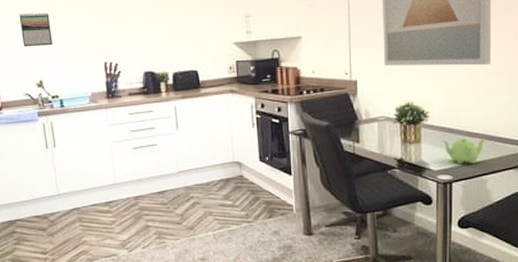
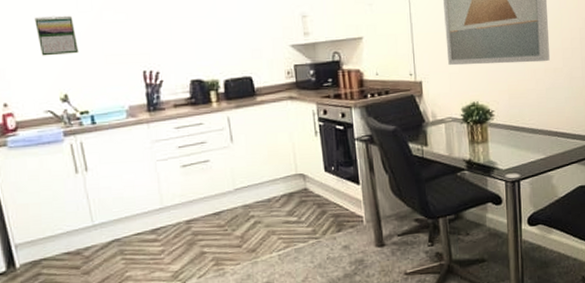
teapot: present [442,137,486,165] -> none [508,135,549,162]

